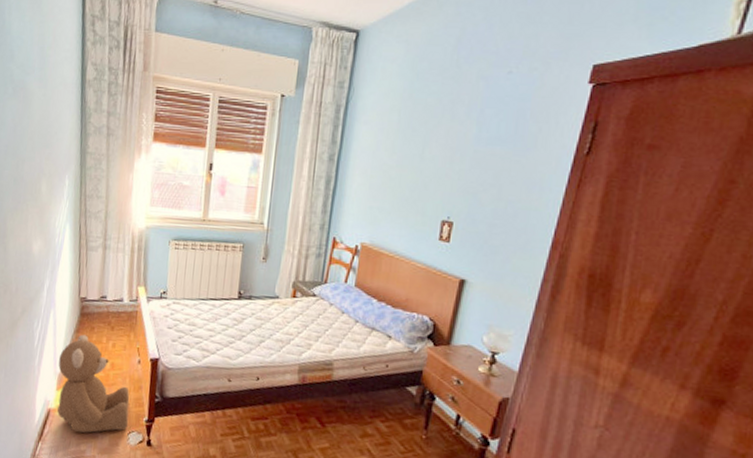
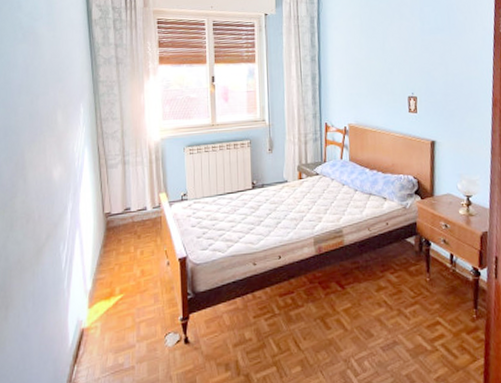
teddy bear: present [57,334,130,434] -> none [89,248,164,347]

